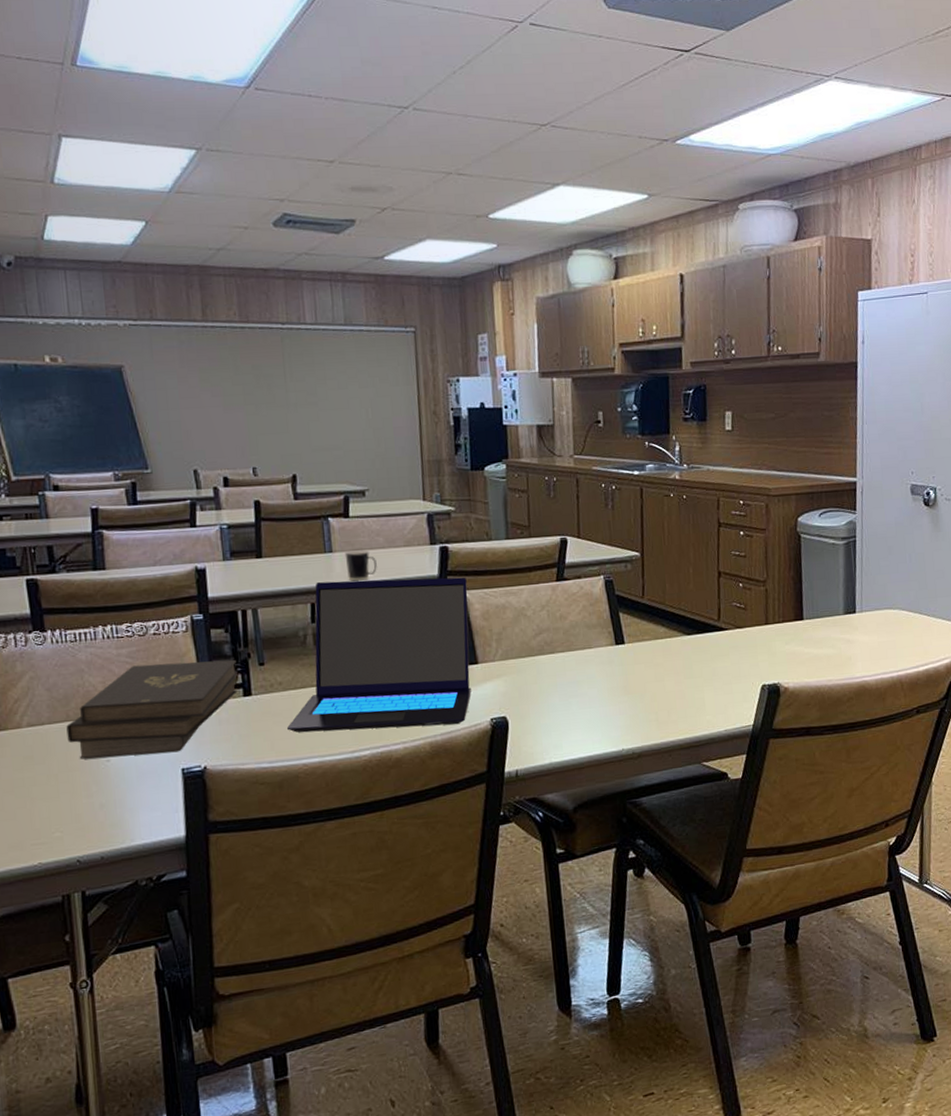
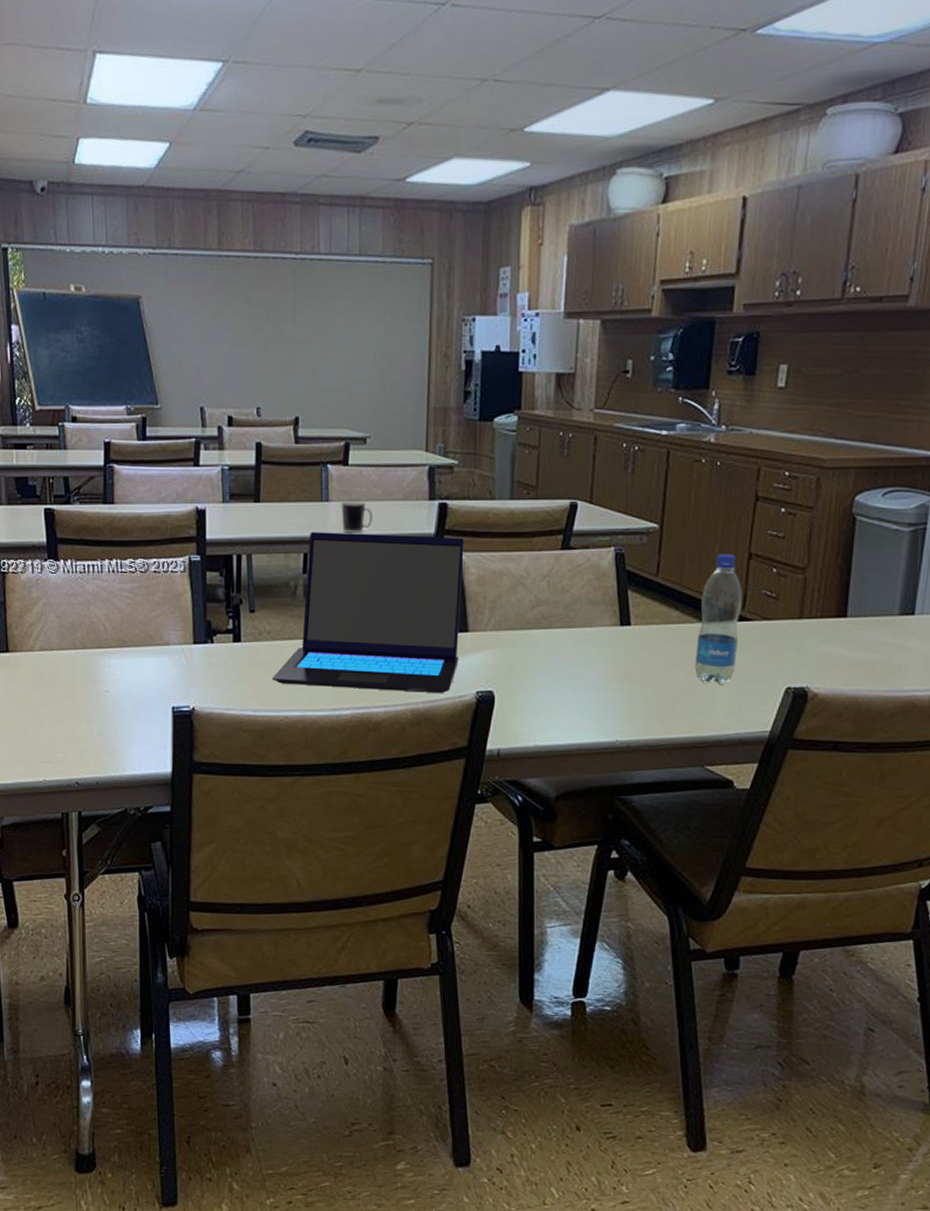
book: present [66,659,238,759] -> none [72,601,229,690]
bottle: none [683,573,718,689] -> present [695,554,743,684]

